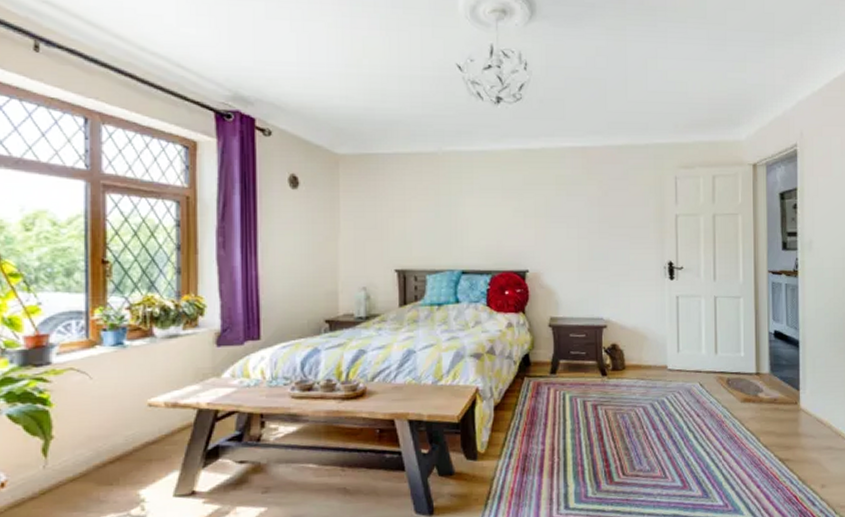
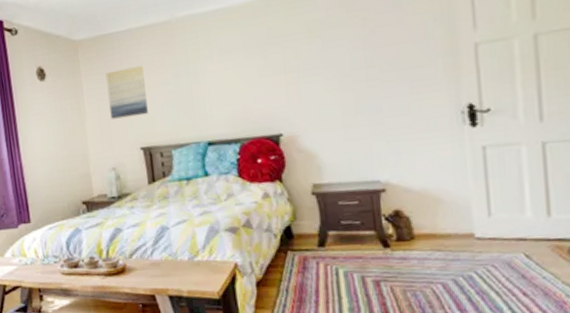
wall art: none [366,190,406,238] -> present [105,66,148,120]

